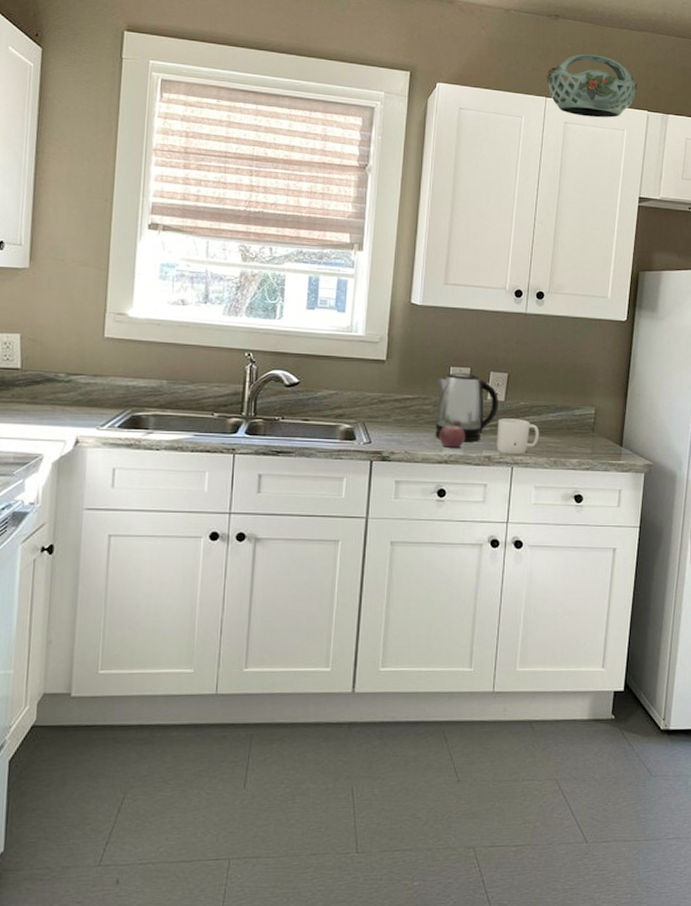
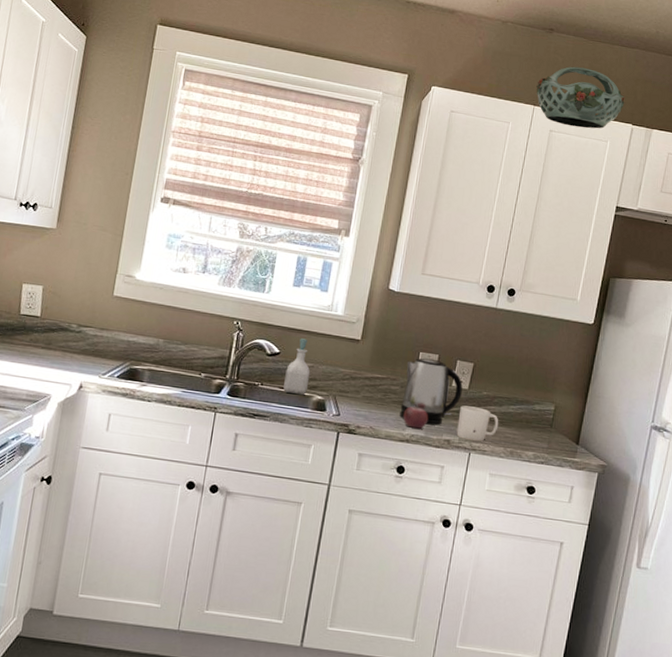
soap bottle: none [307,365,335,426] -> present [283,338,311,396]

